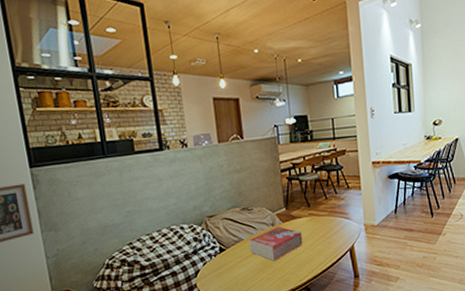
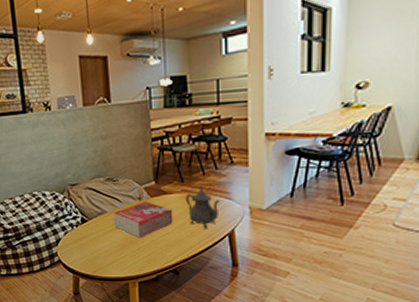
teapot: none [312,208,342,247] -> present [185,185,221,228]

